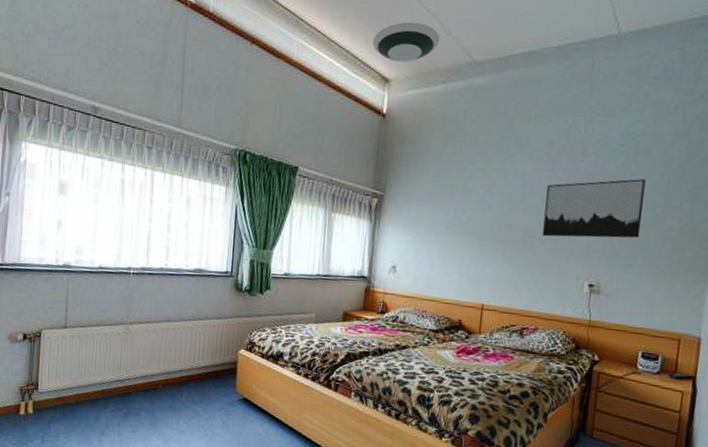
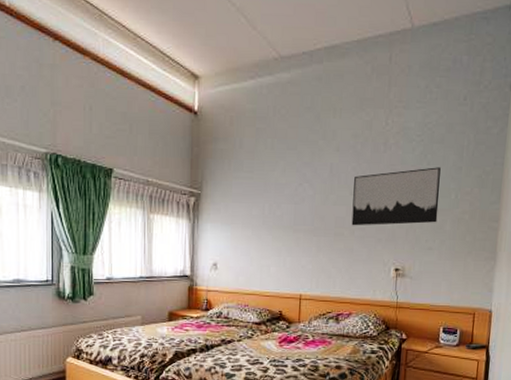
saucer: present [373,23,440,62] -> none [180,17,246,58]

